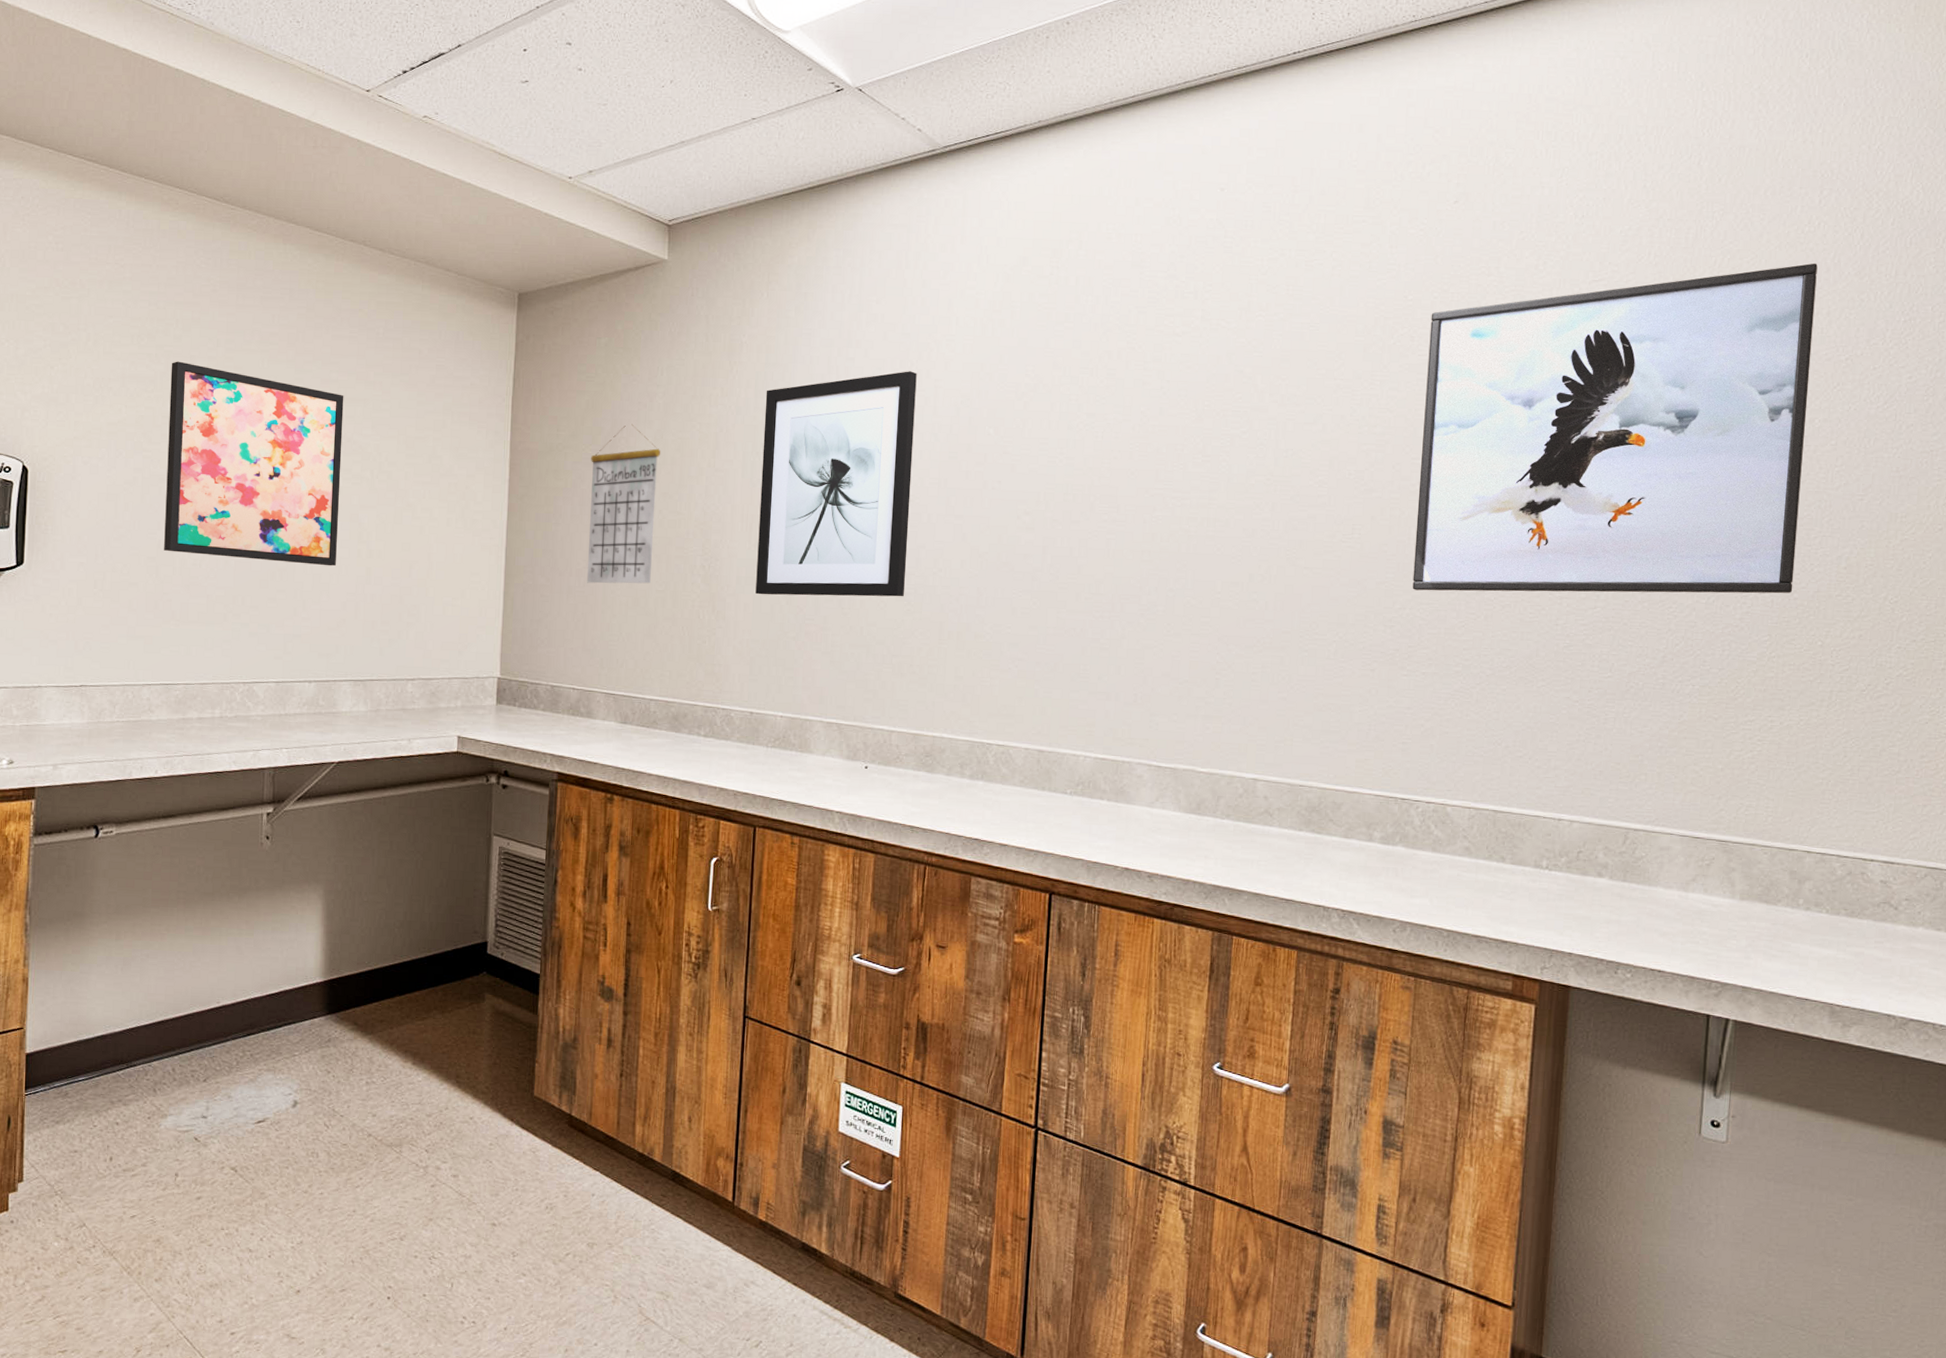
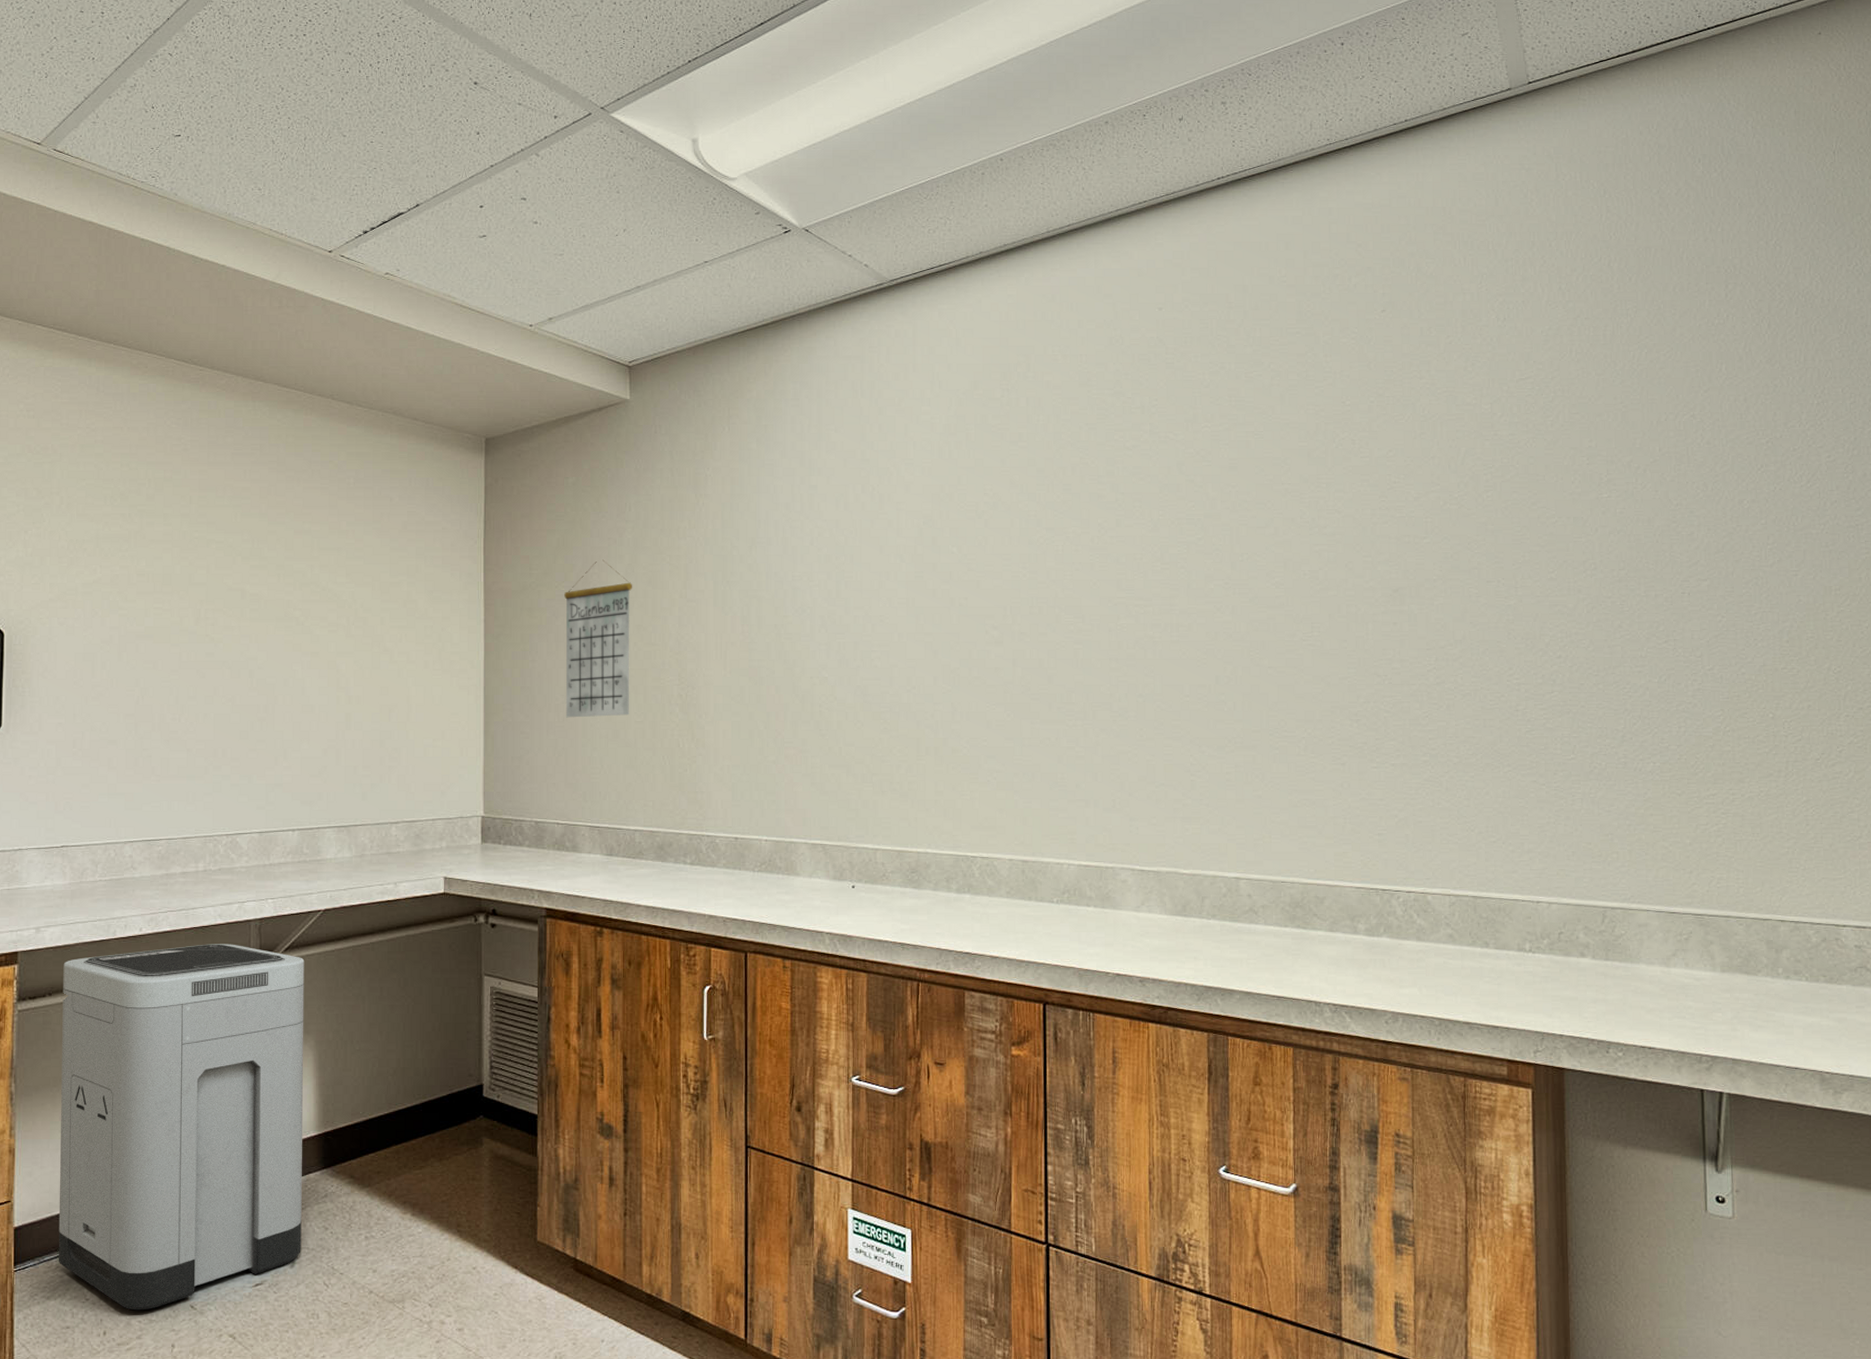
trash can: none [67,789,317,1140] -> present [58,944,305,1311]
wall art: present [164,361,344,566] -> none [142,520,318,714]
wall art: present [755,371,917,597] -> none [732,495,881,721]
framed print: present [1412,263,1818,594] -> none [1369,353,1740,684]

